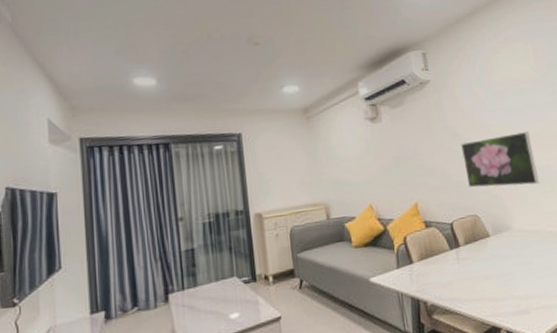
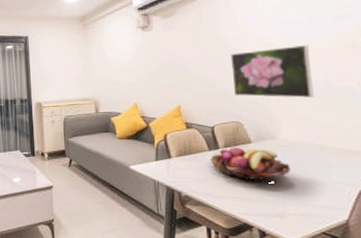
fruit basket: none [452,241,528,279] -> present [210,147,290,182]

